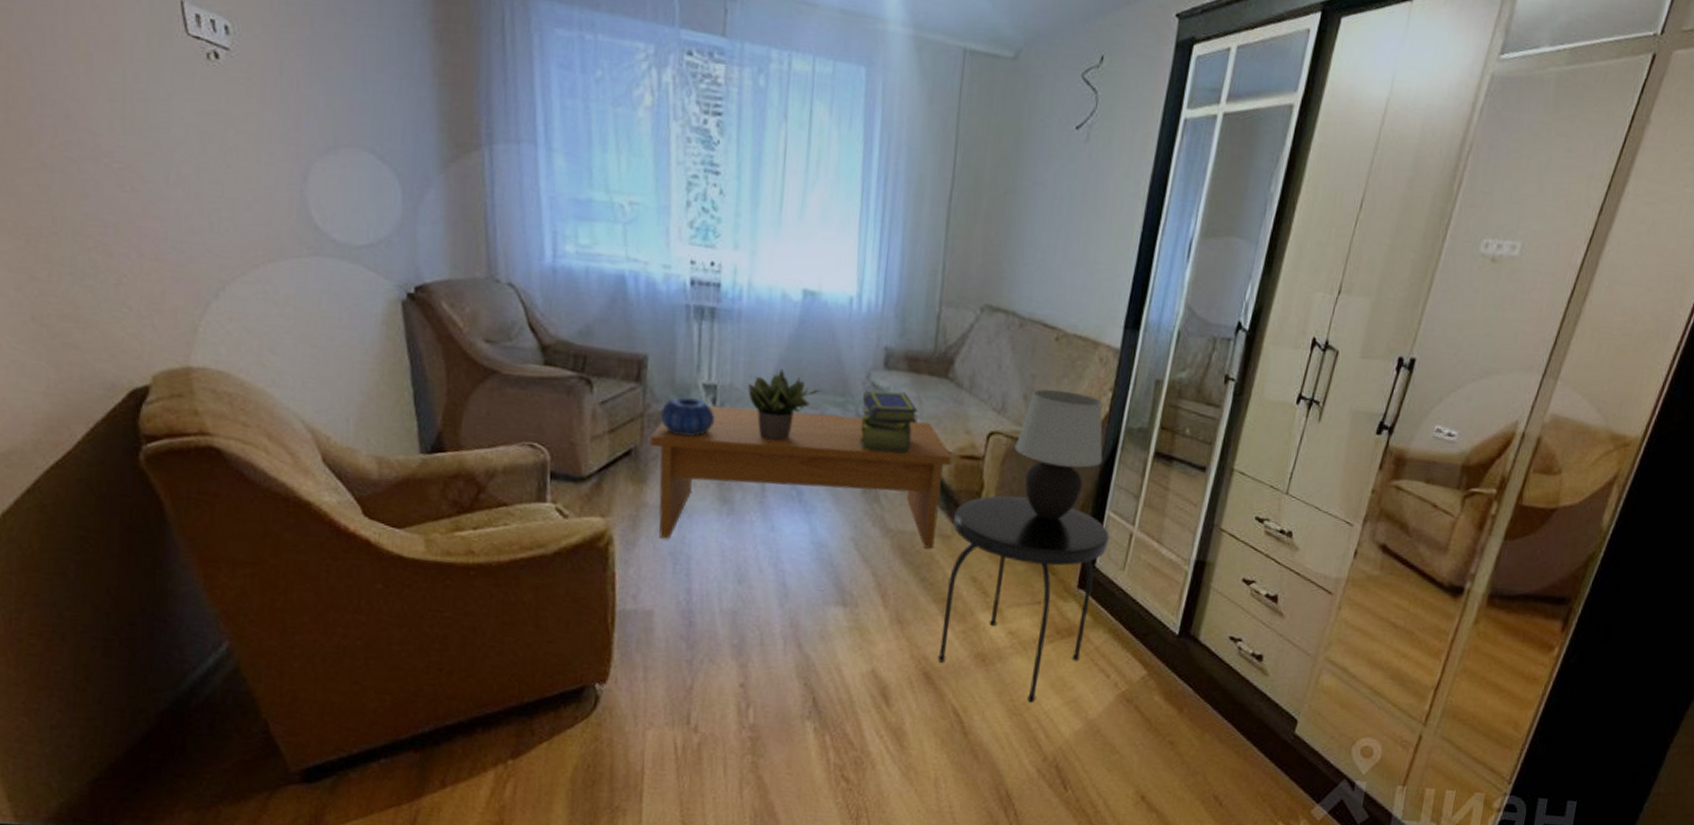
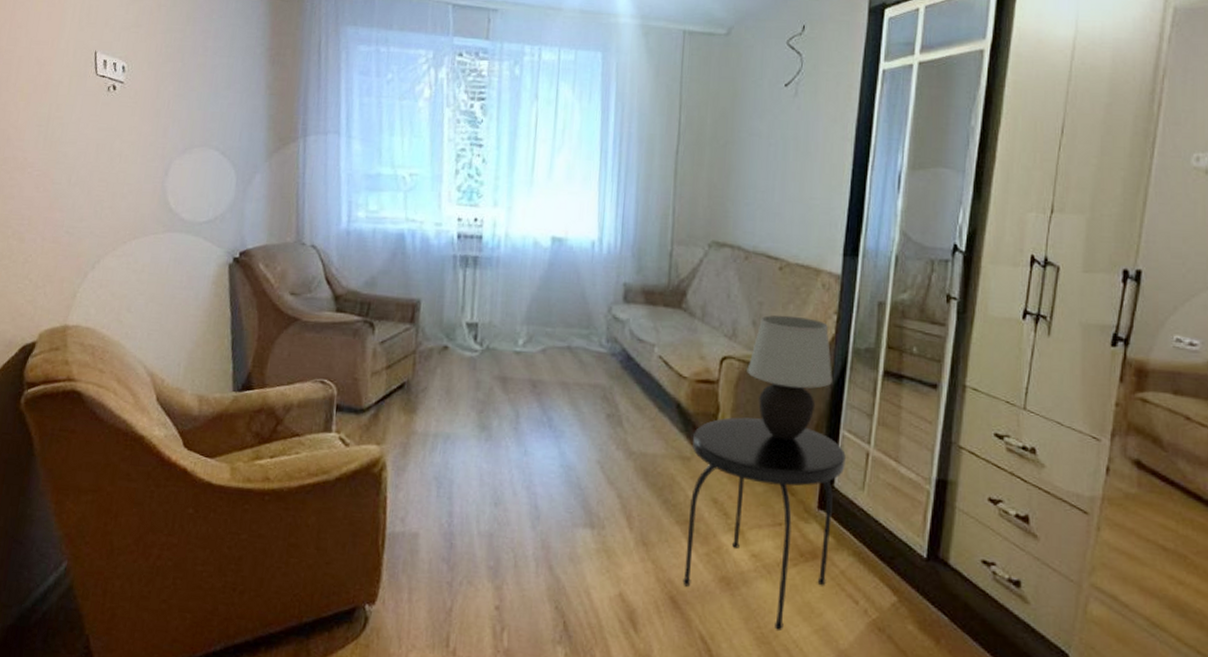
coffee table: present [650,405,953,549] -> none [420,341,689,471]
decorative bowl: present [661,397,714,436] -> none [430,335,475,370]
potted plant: present [748,368,823,441] -> none [504,306,570,372]
stack of books: present [859,391,918,454] -> none [603,323,656,380]

